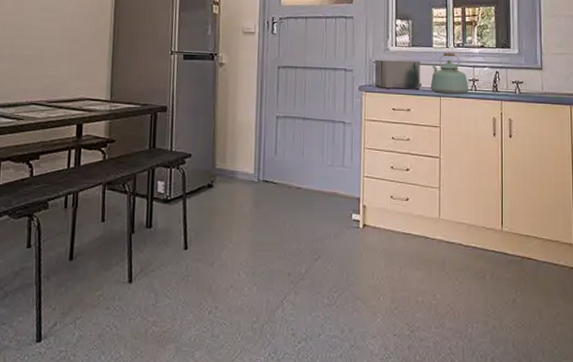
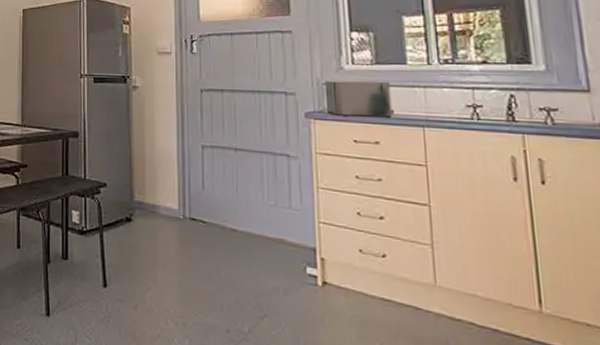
kettle: present [430,52,469,95] -> none [407,71,468,125]

